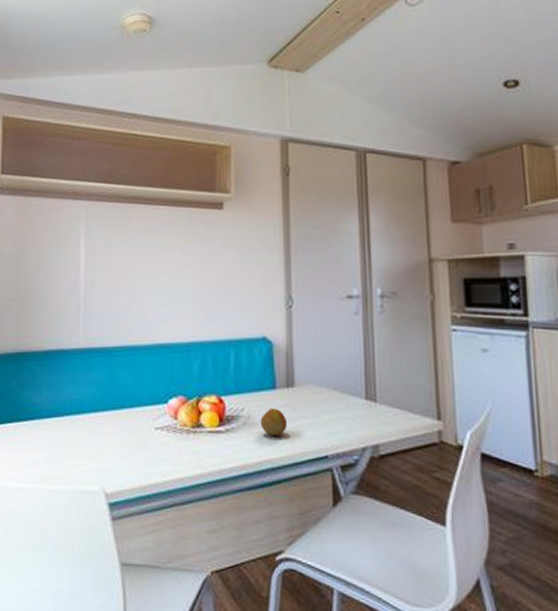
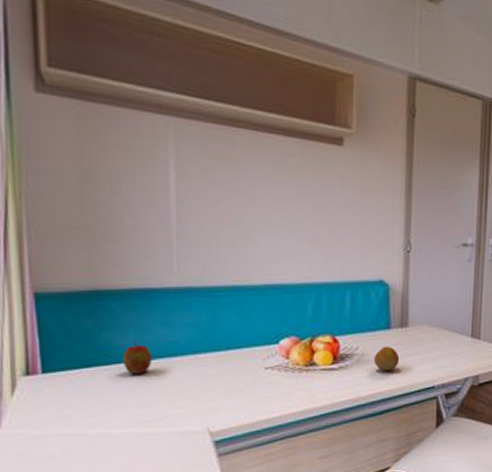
apple: none [38,399,60,430] -> present [123,341,152,374]

